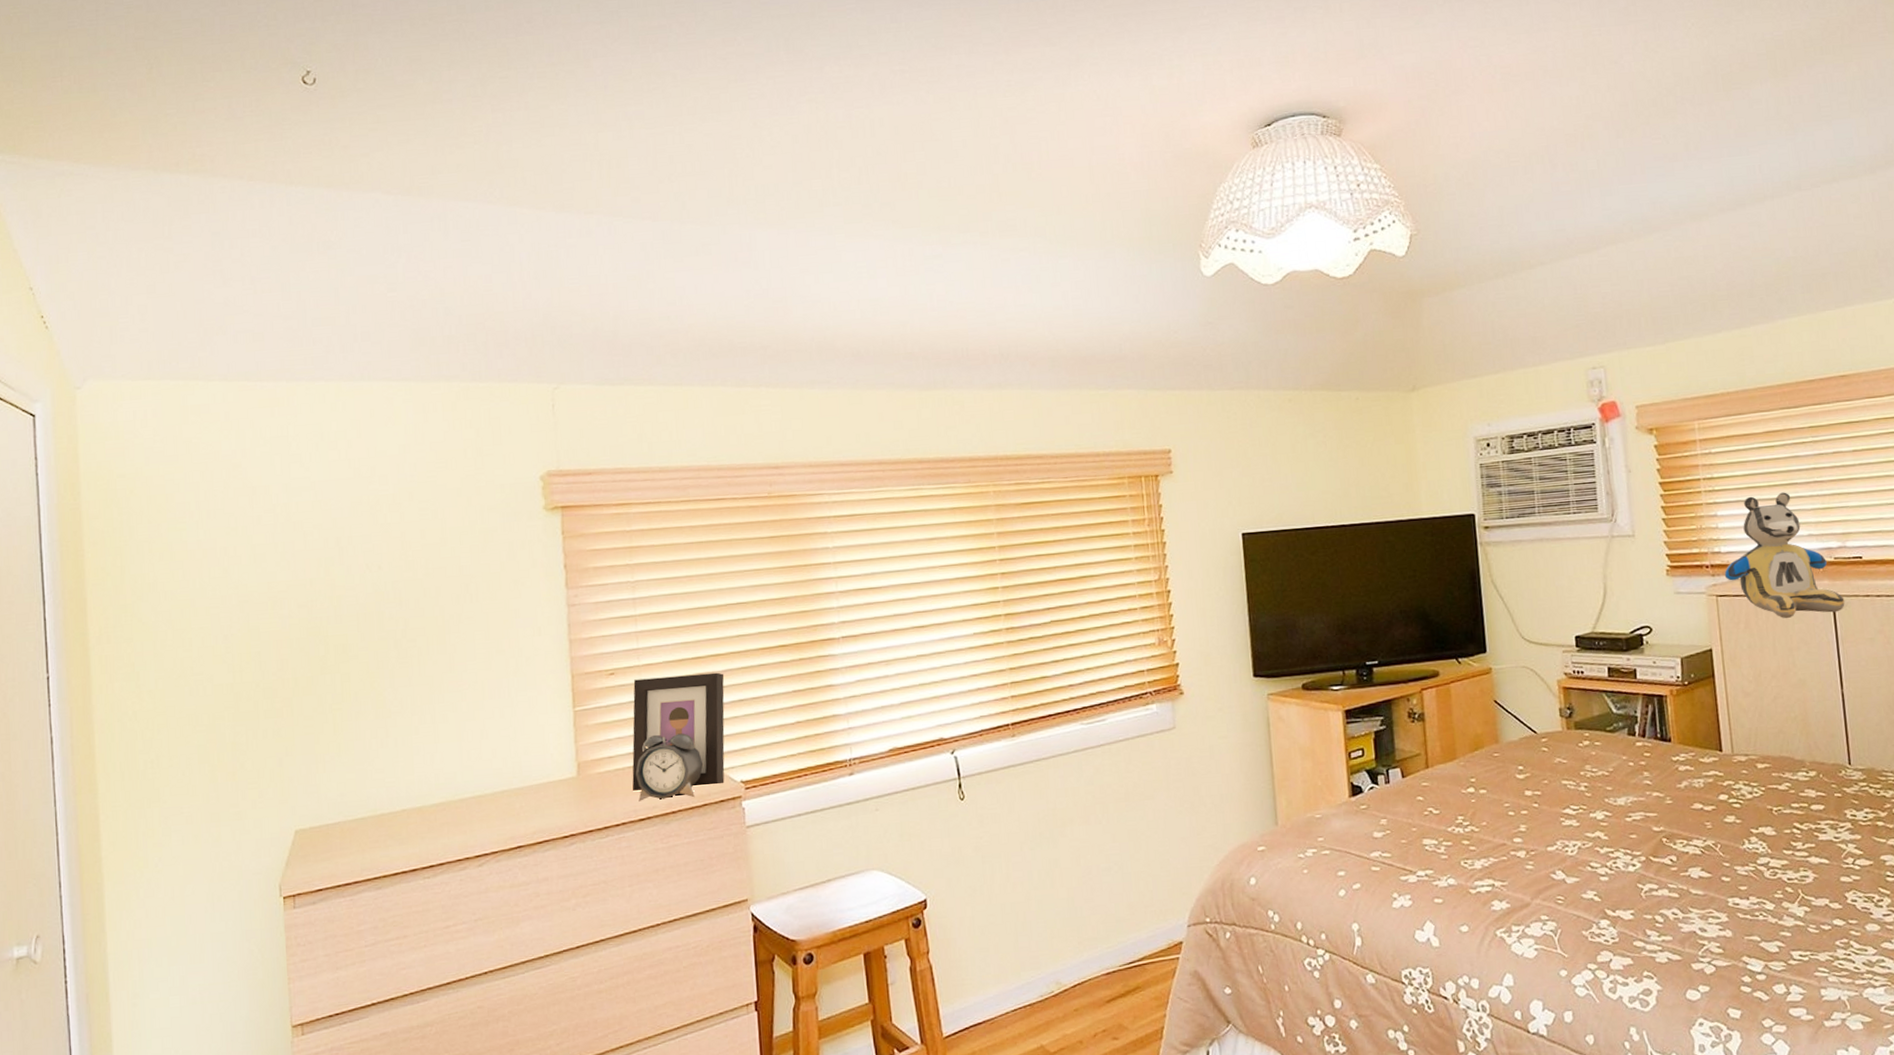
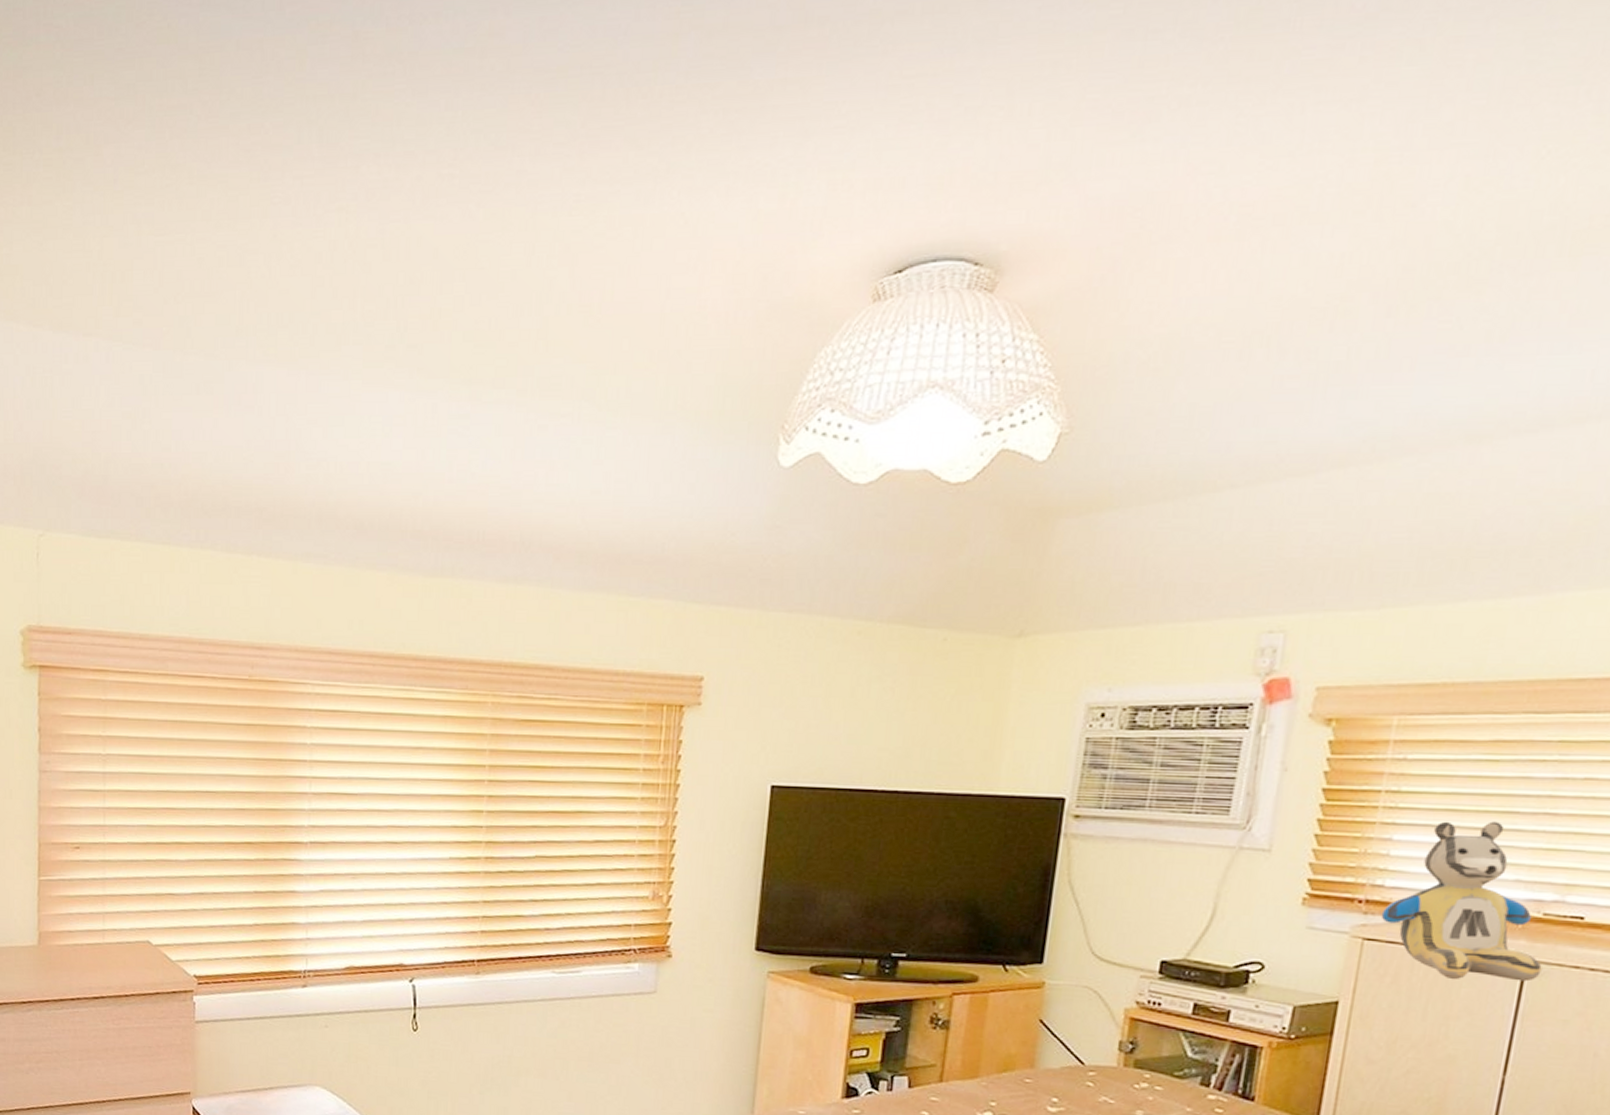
picture frame: present [632,672,725,791] -> none [88,857,187,976]
alarm clock: present [635,733,704,801] -> none [93,915,159,985]

